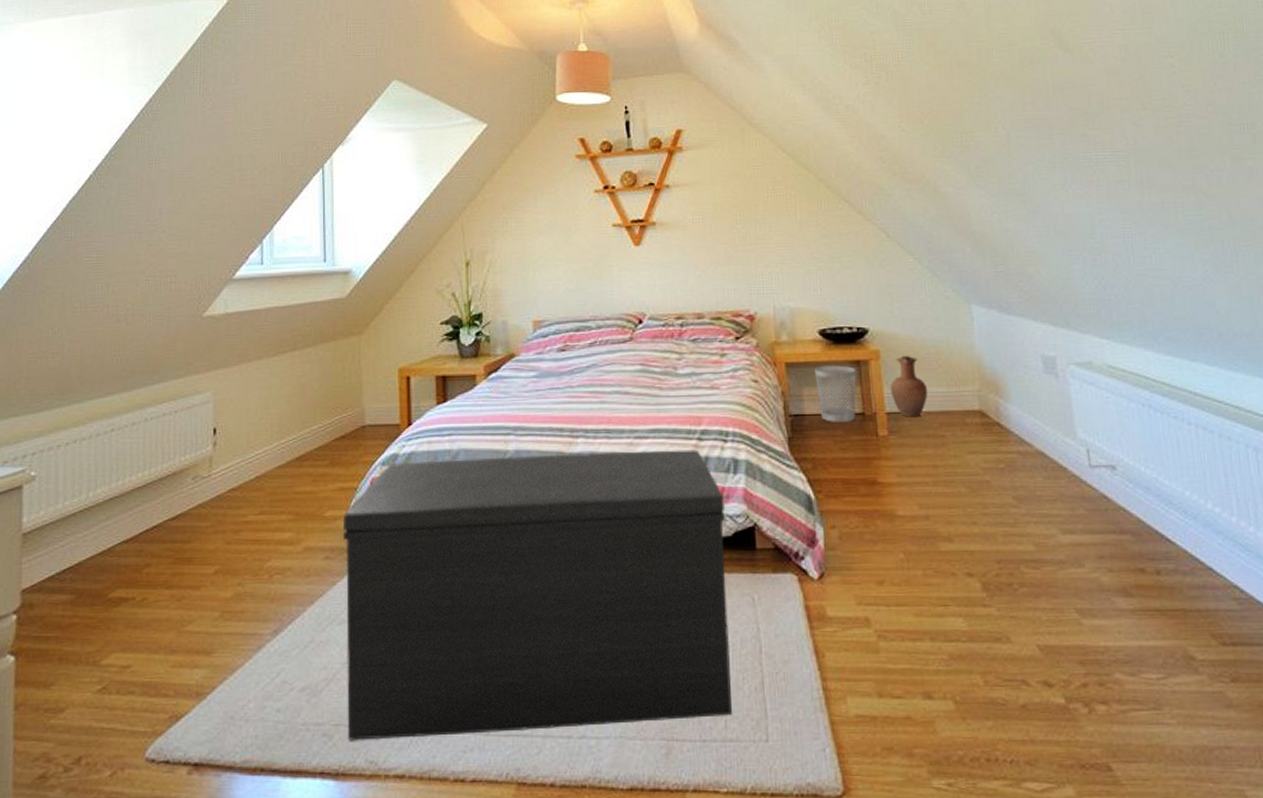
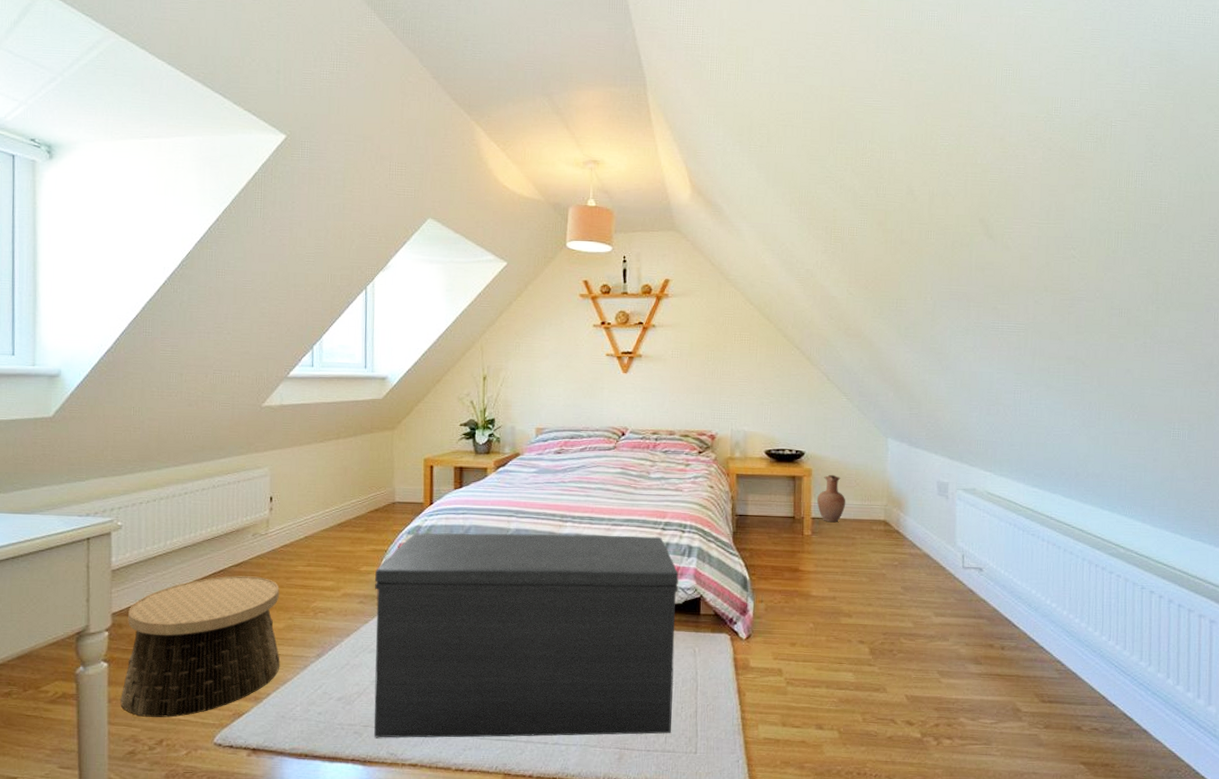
basket: none [29,531,228,727] -> present [120,575,280,718]
wastebasket: present [815,365,856,422] -> none [759,478,791,523]

